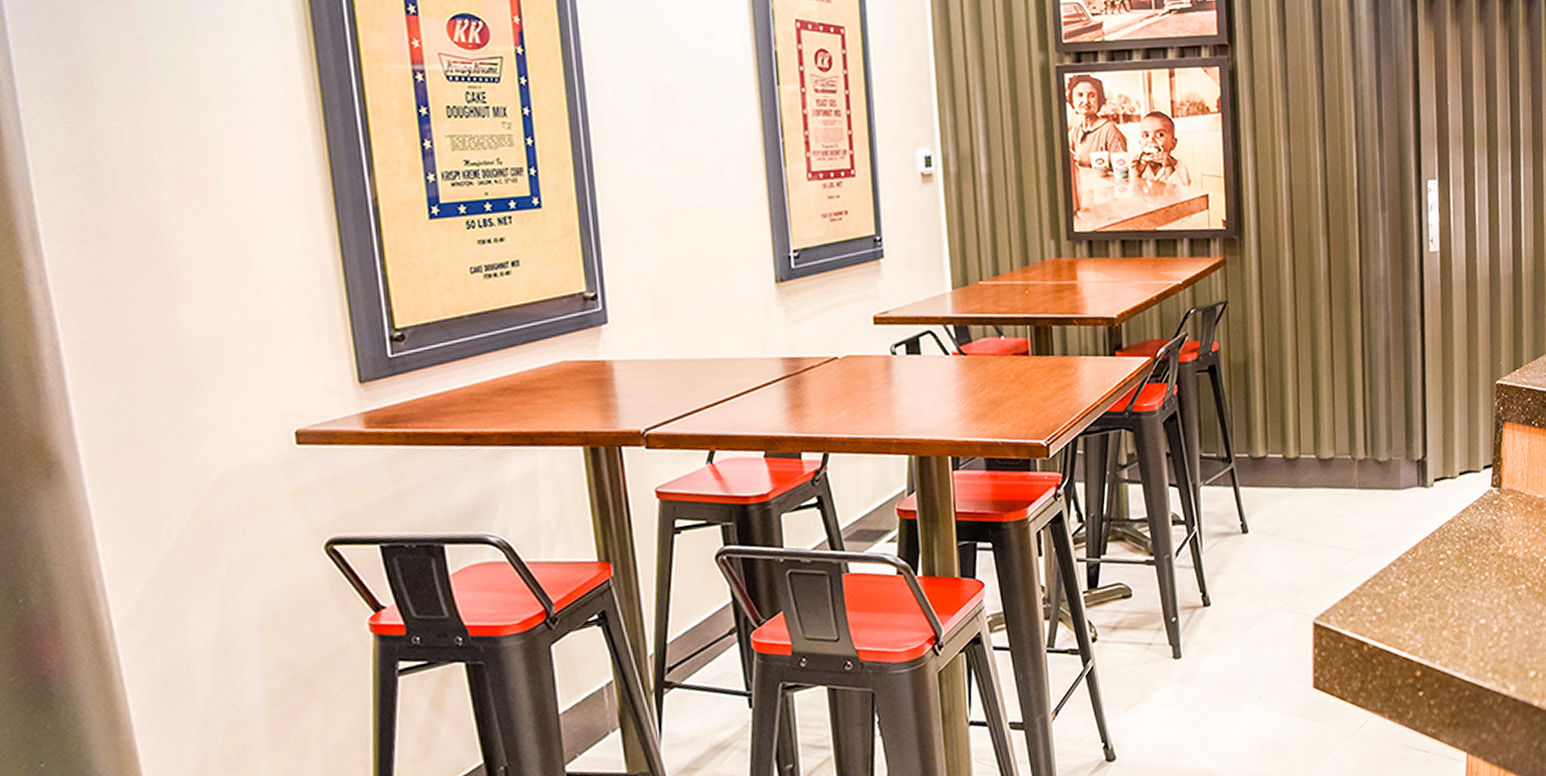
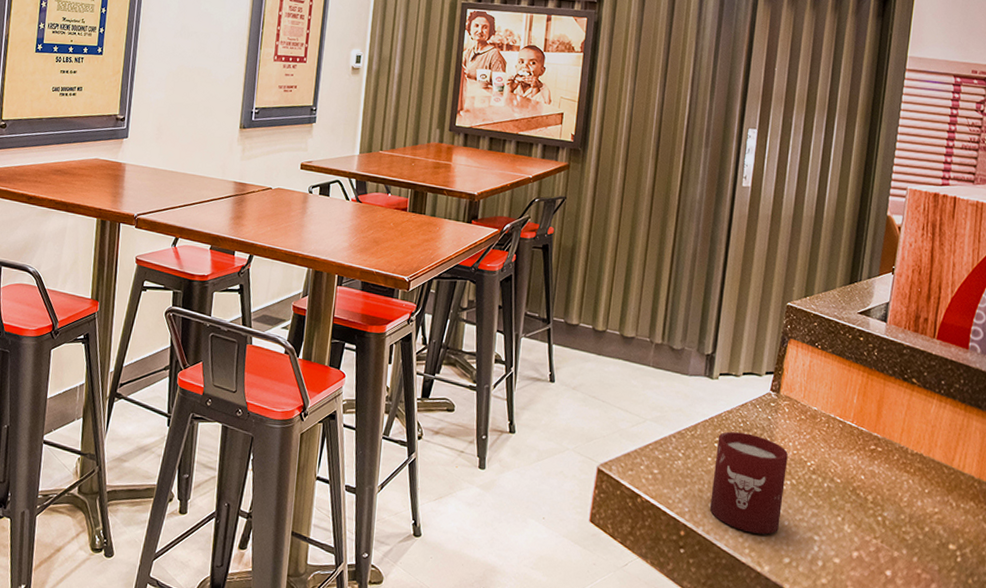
cup: none [1442,541,1520,654] -> present [709,431,788,535]

